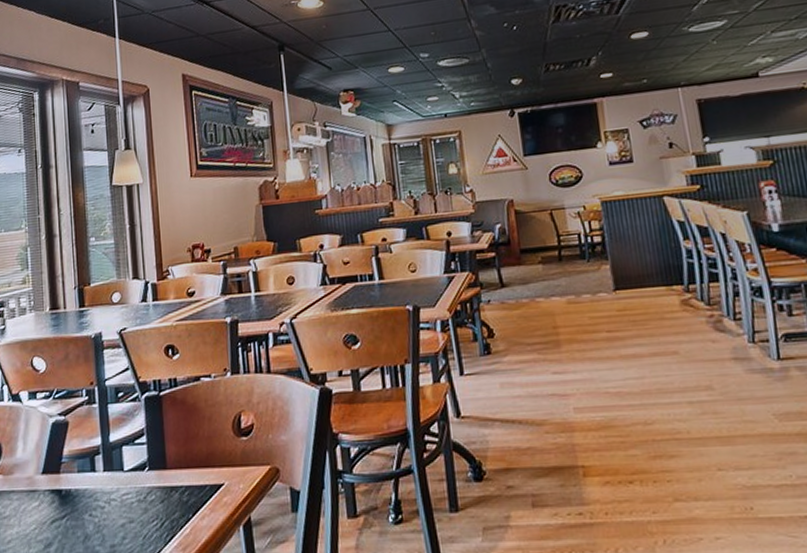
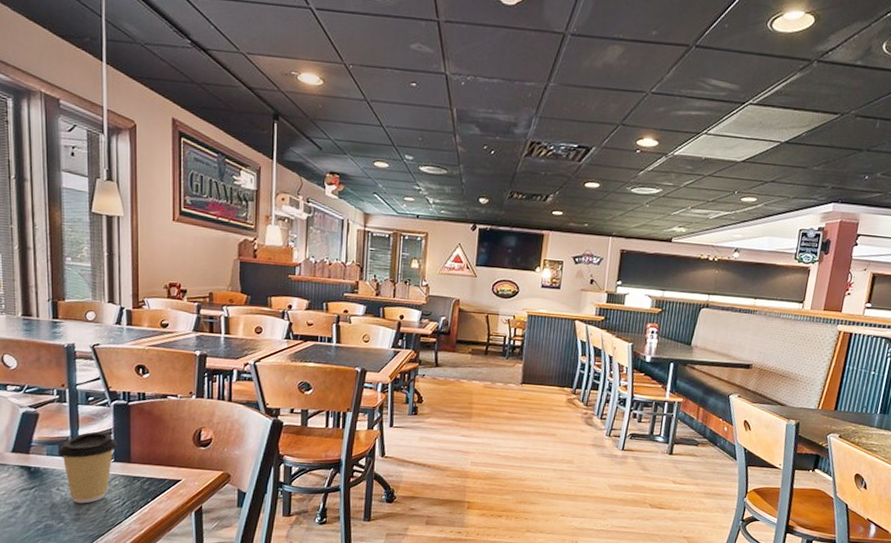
coffee cup: none [89,433,152,531] -> present [58,432,118,504]

